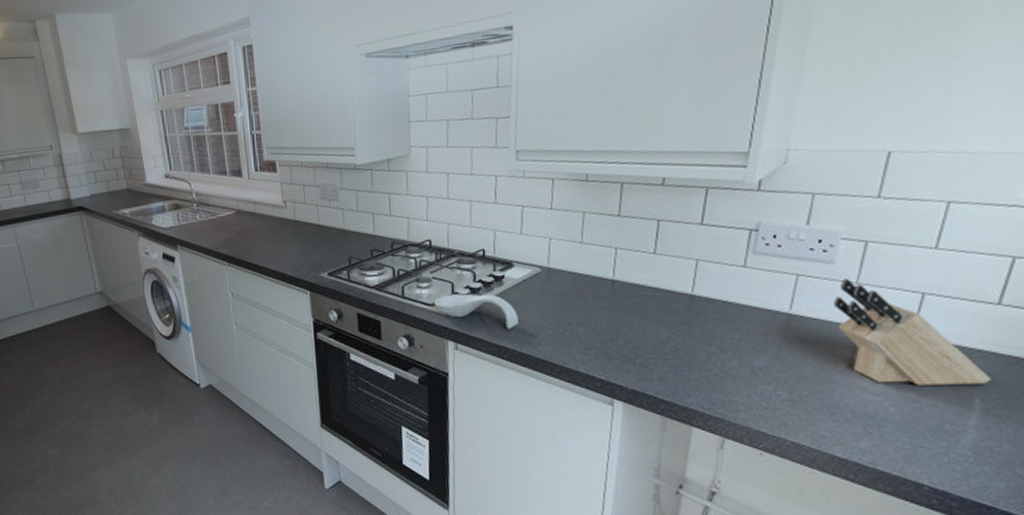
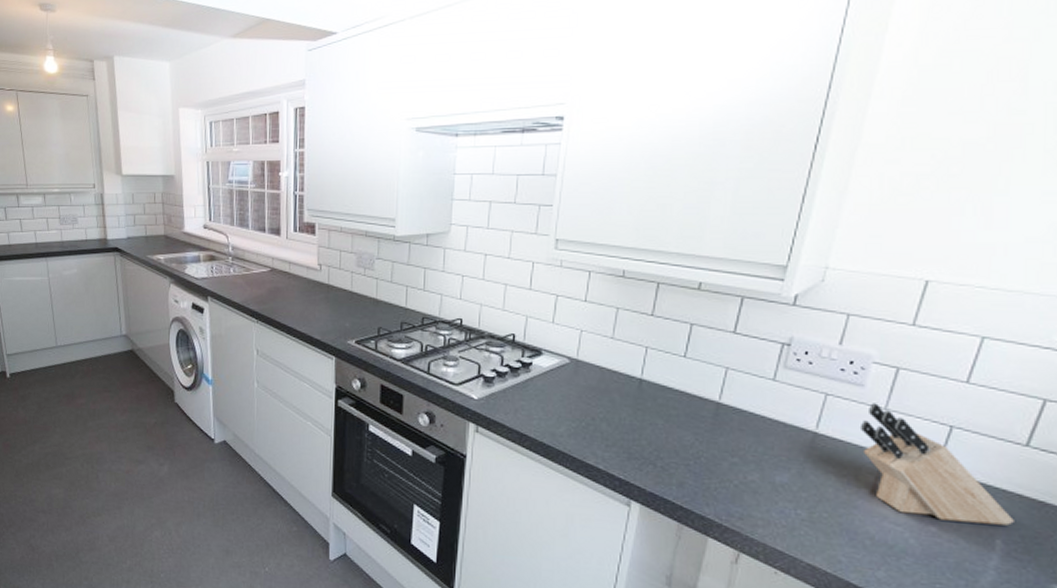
spoon rest: present [434,293,518,329] -> none [459,375,542,417]

